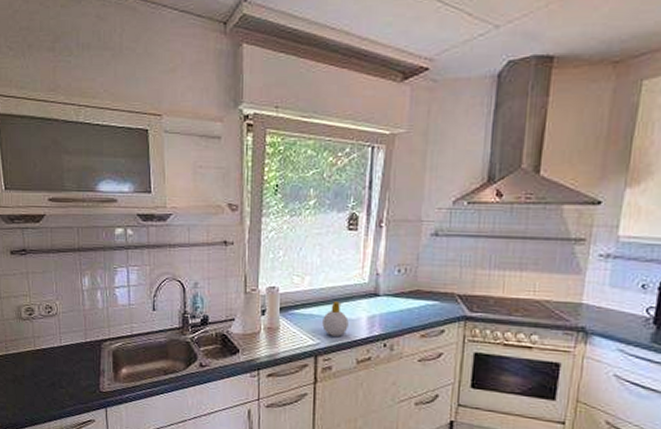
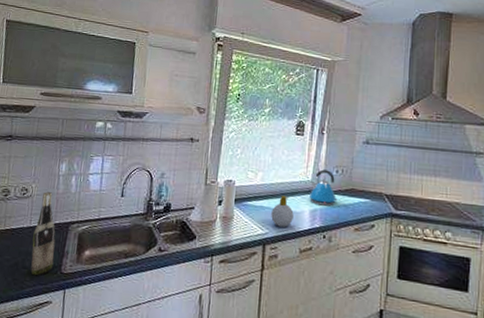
wine bottle: none [66,309,91,396] -> present [30,192,56,276]
kettle: none [367,269,400,311] -> present [310,169,338,206]

